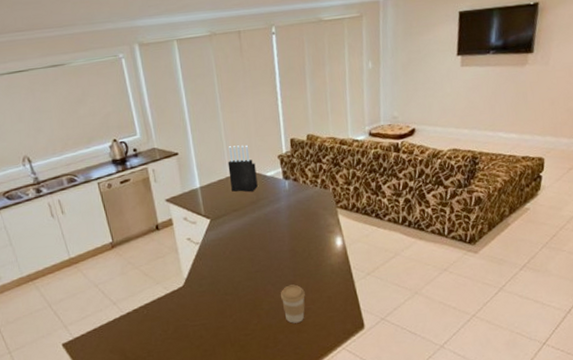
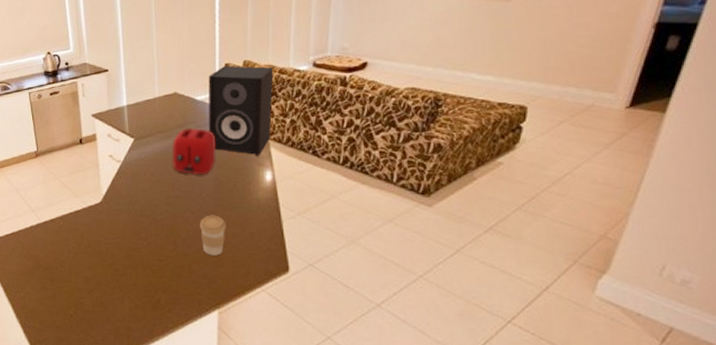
knife block: present [228,145,258,192] -> none [157,66,186,115]
toaster: none [248,203,290,249] -> present [171,127,216,175]
speaker: none [276,138,338,224] -> present [208,66,274,156]

